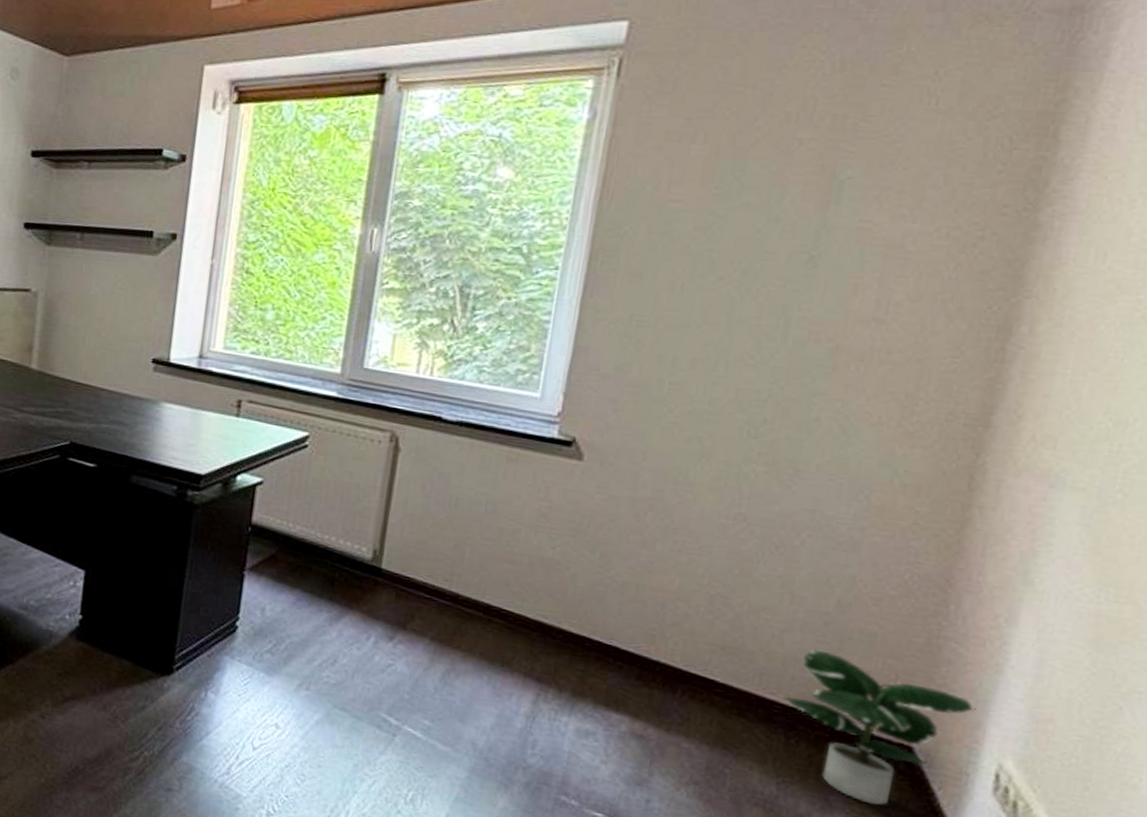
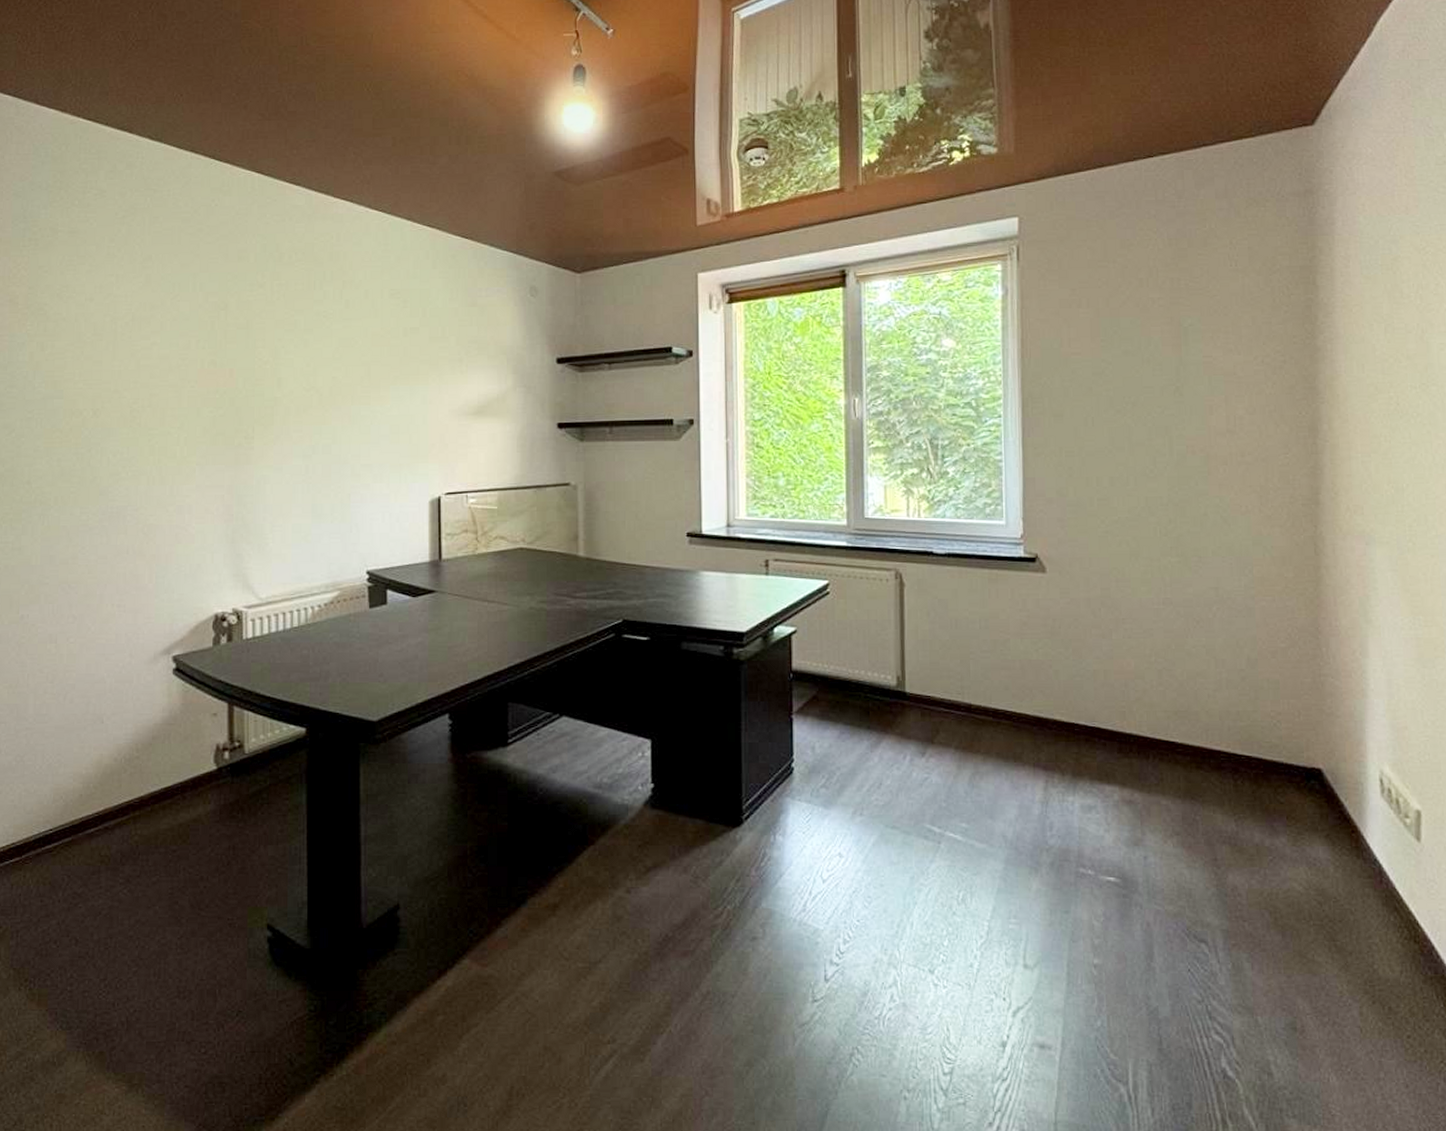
potted plant: present [785,649,976,806] -> none [1227,701,1356,824]

